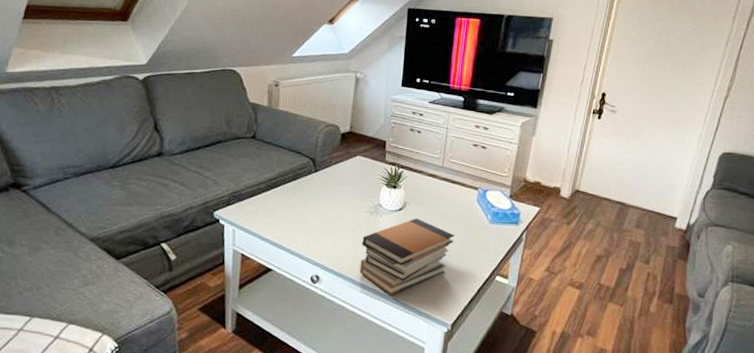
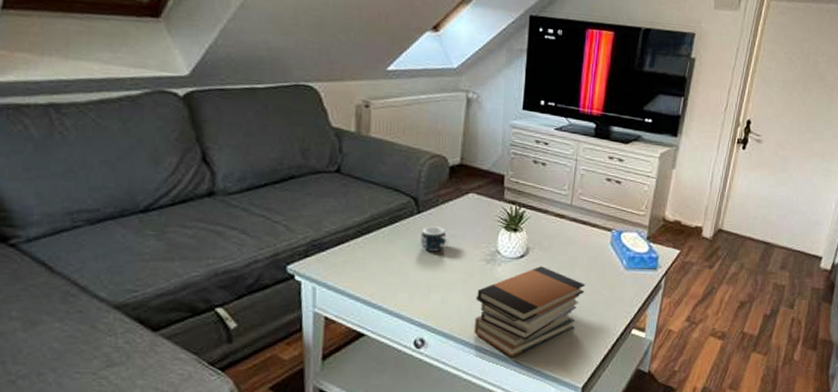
mug: none [317,183,340,204] -> present [420,226,449,252]

